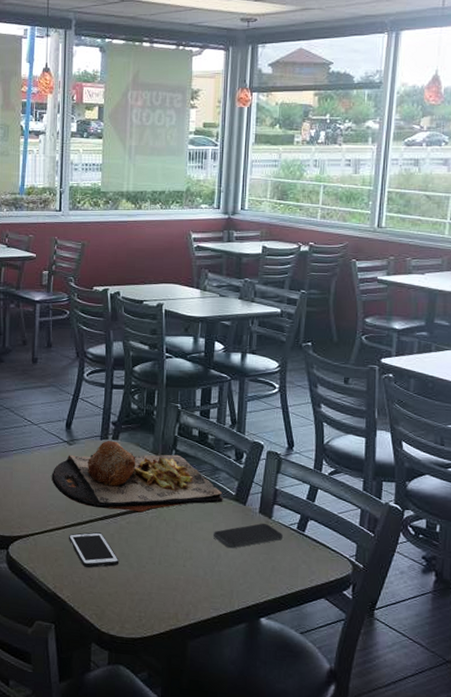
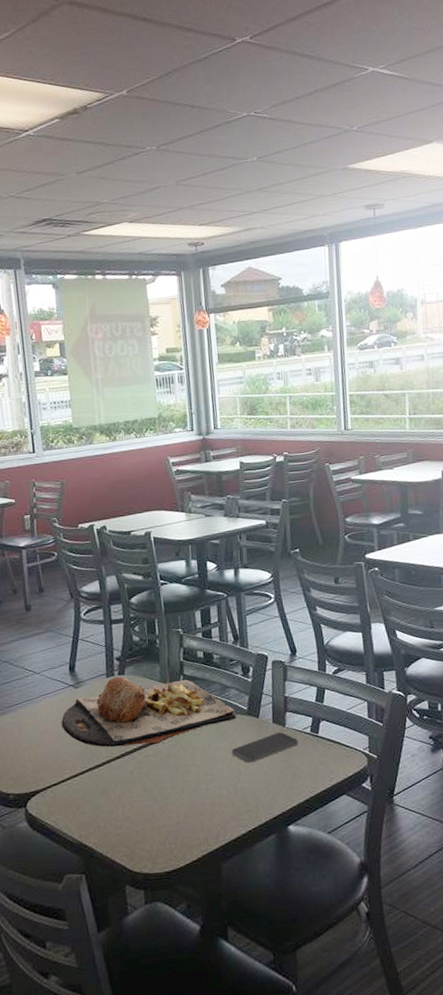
cell phone: present [68,532,119,568] -> none [86,771,143,811]

